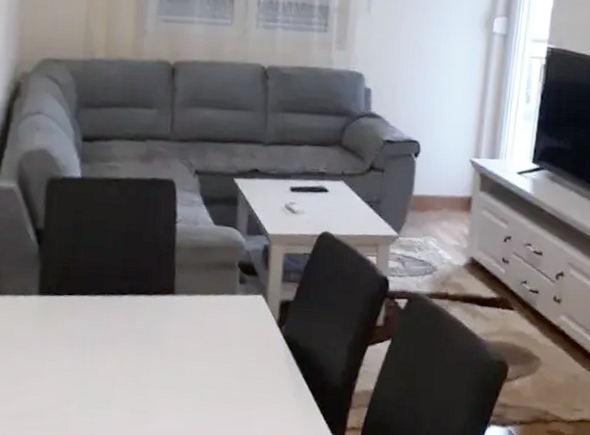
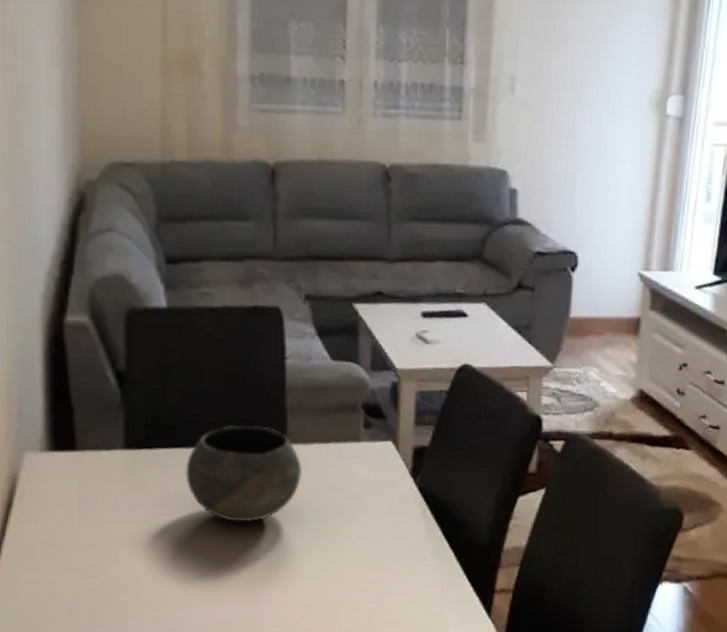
bowl: none [88,277,186,362] -> present [186,425,301,522]

